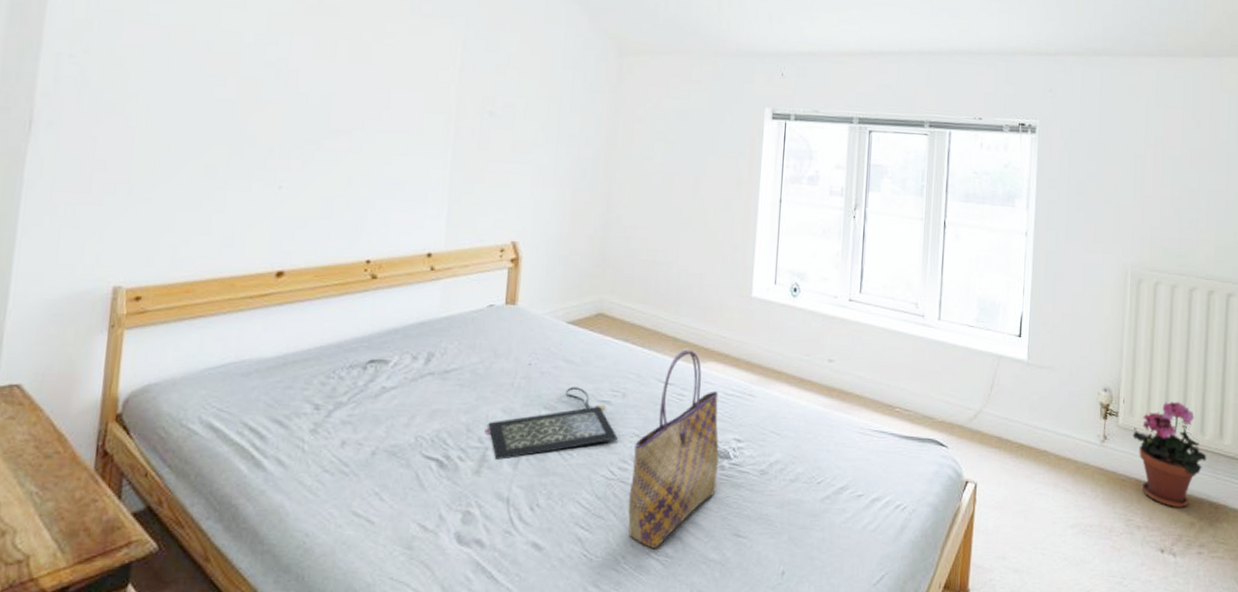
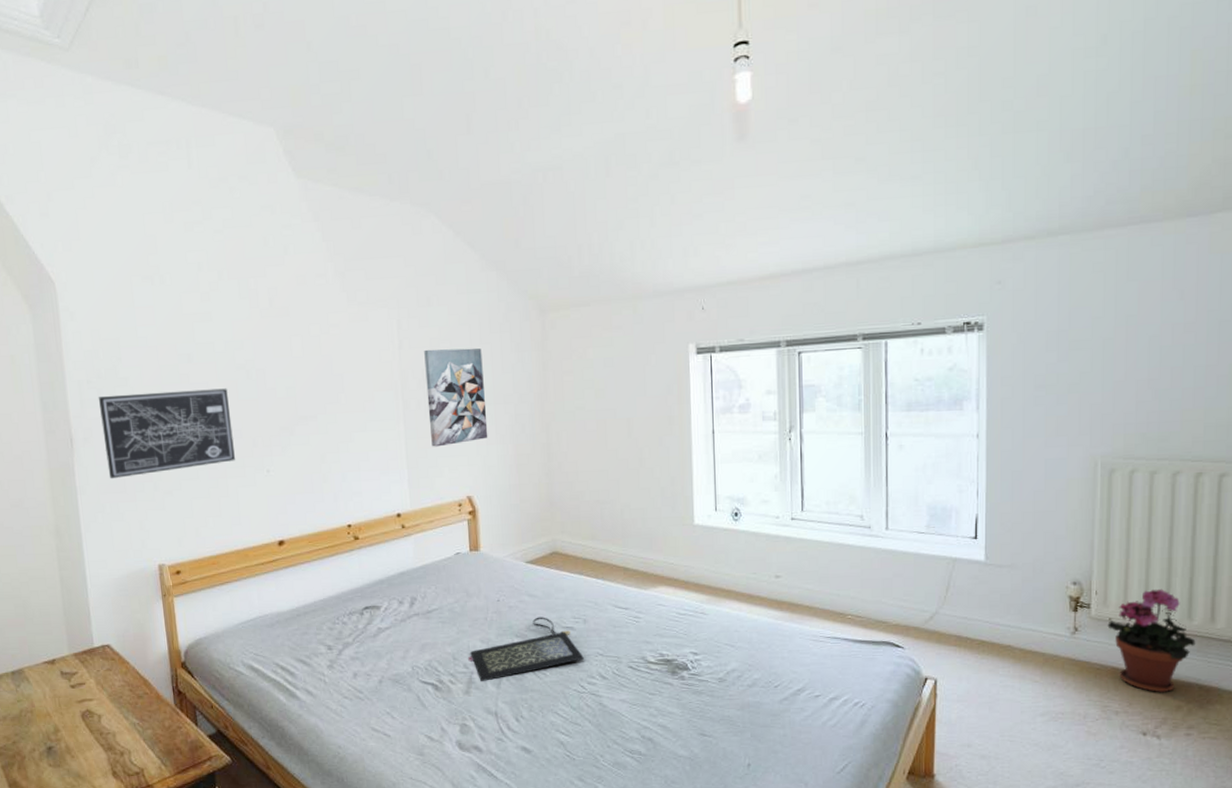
wall art: none [71,75,248,175] -> present [98,388,235,479]
wall art: none [480,75,551,183] -> present [424,348,488,447]
tote bag: present [627,349,719,548] -> none [600,577,679,748]

